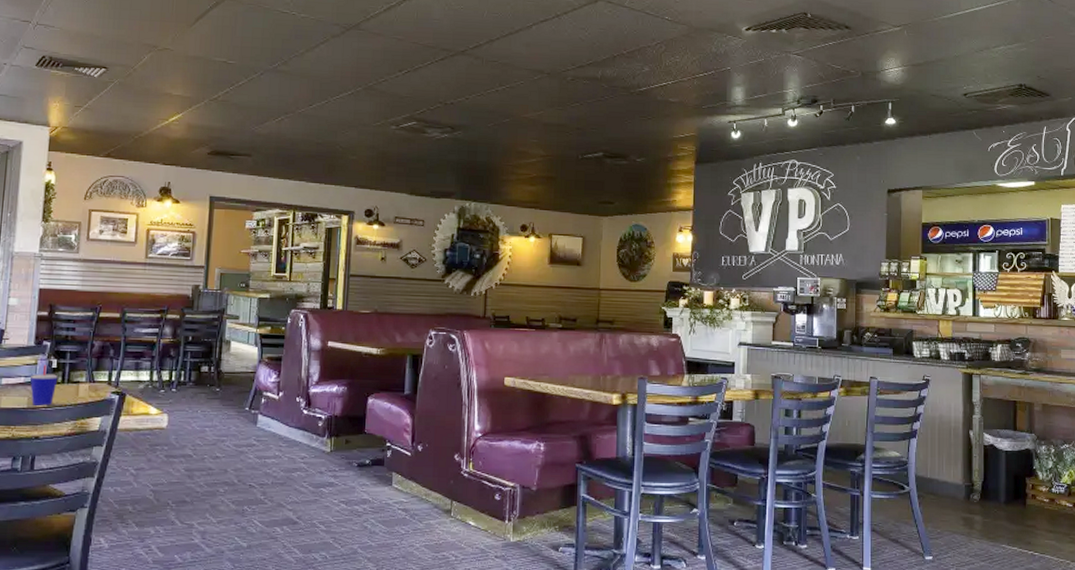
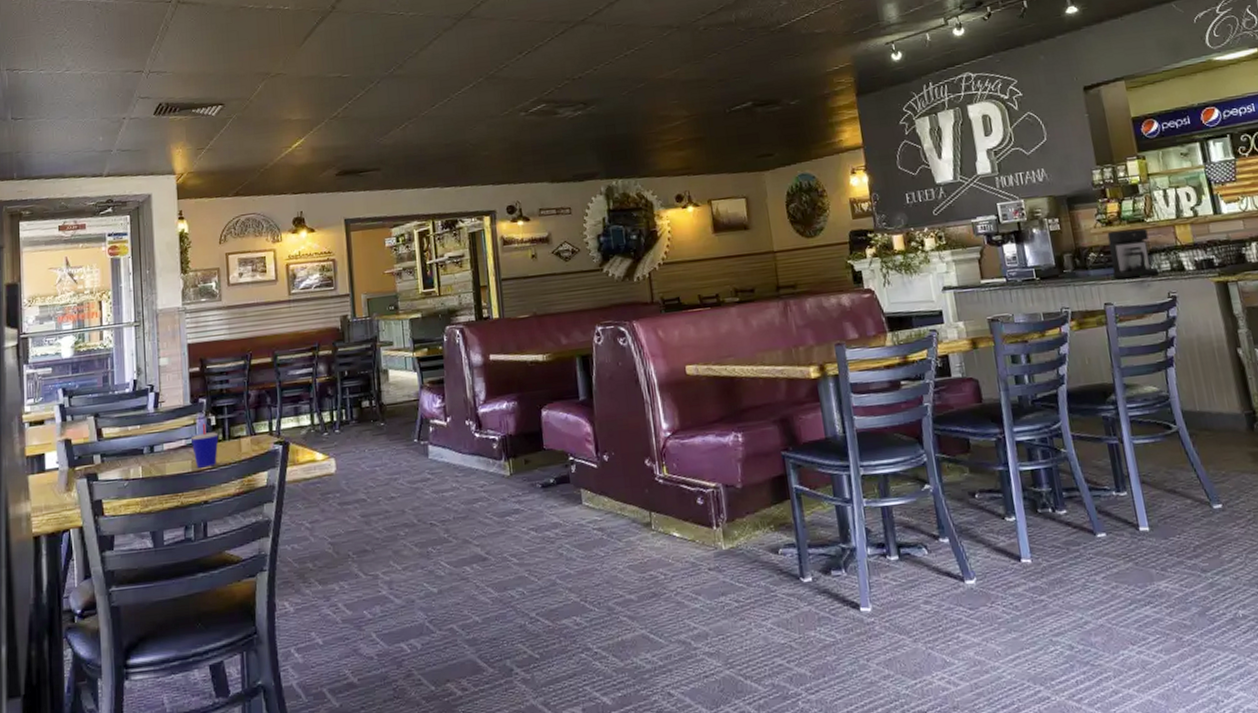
coffee maker: none [882,317,919,361] -> present [1107,228,1159,279]

